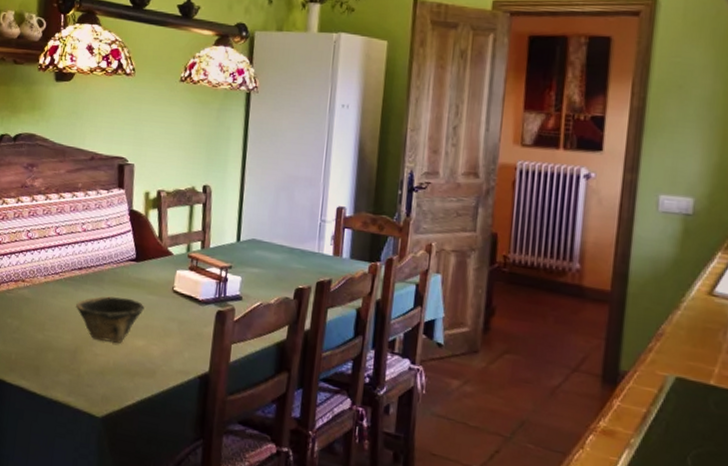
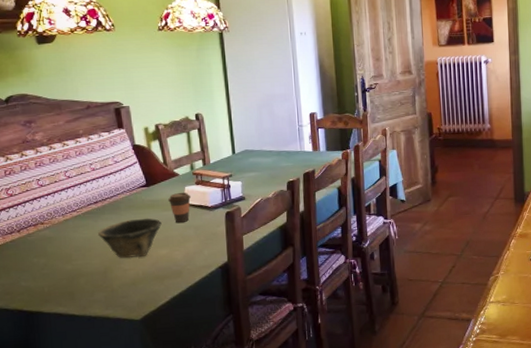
coffee cup: none [156,275,182,313] -> present [168,193,192,224]

